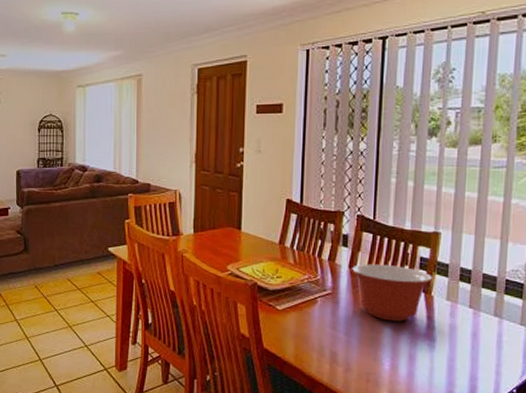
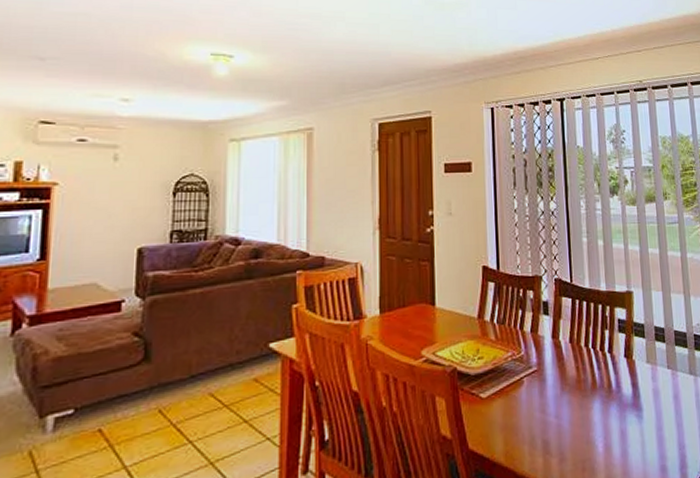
mixing bowl: present [352,264,432,321] -> none [555,330,631,394]

